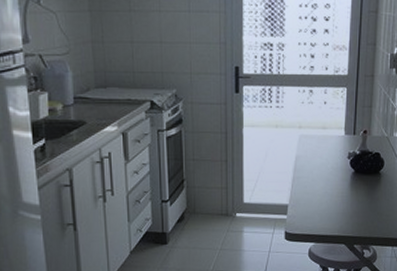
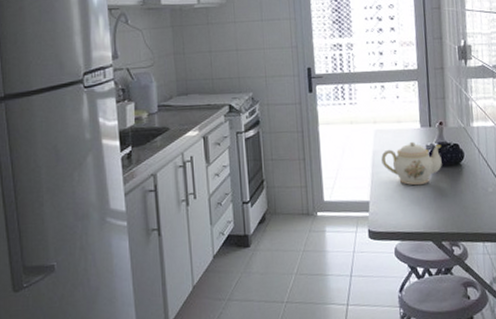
teapot: none [303,148,363,192] -> present [381,141,442,186]

